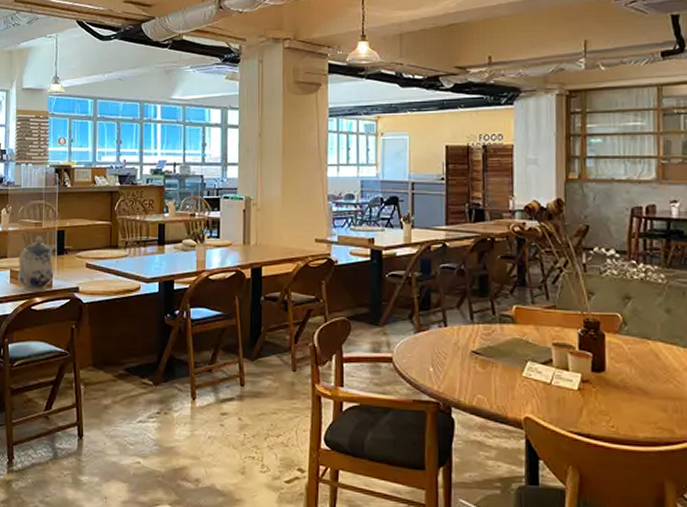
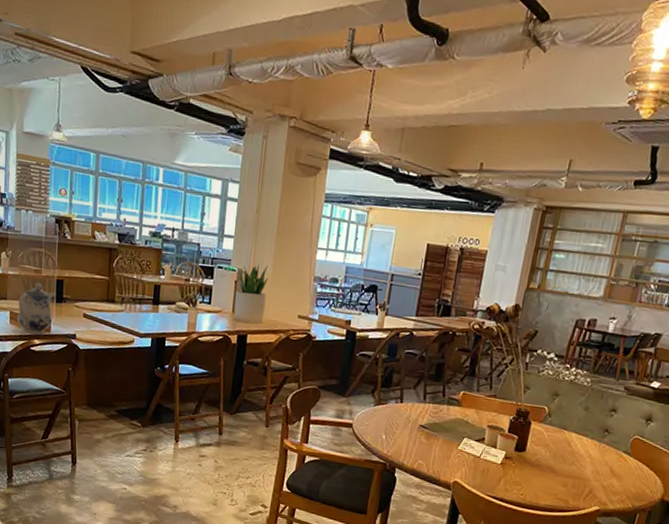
planter: none [244,188,278,254] -> present [234,263,268,325]

